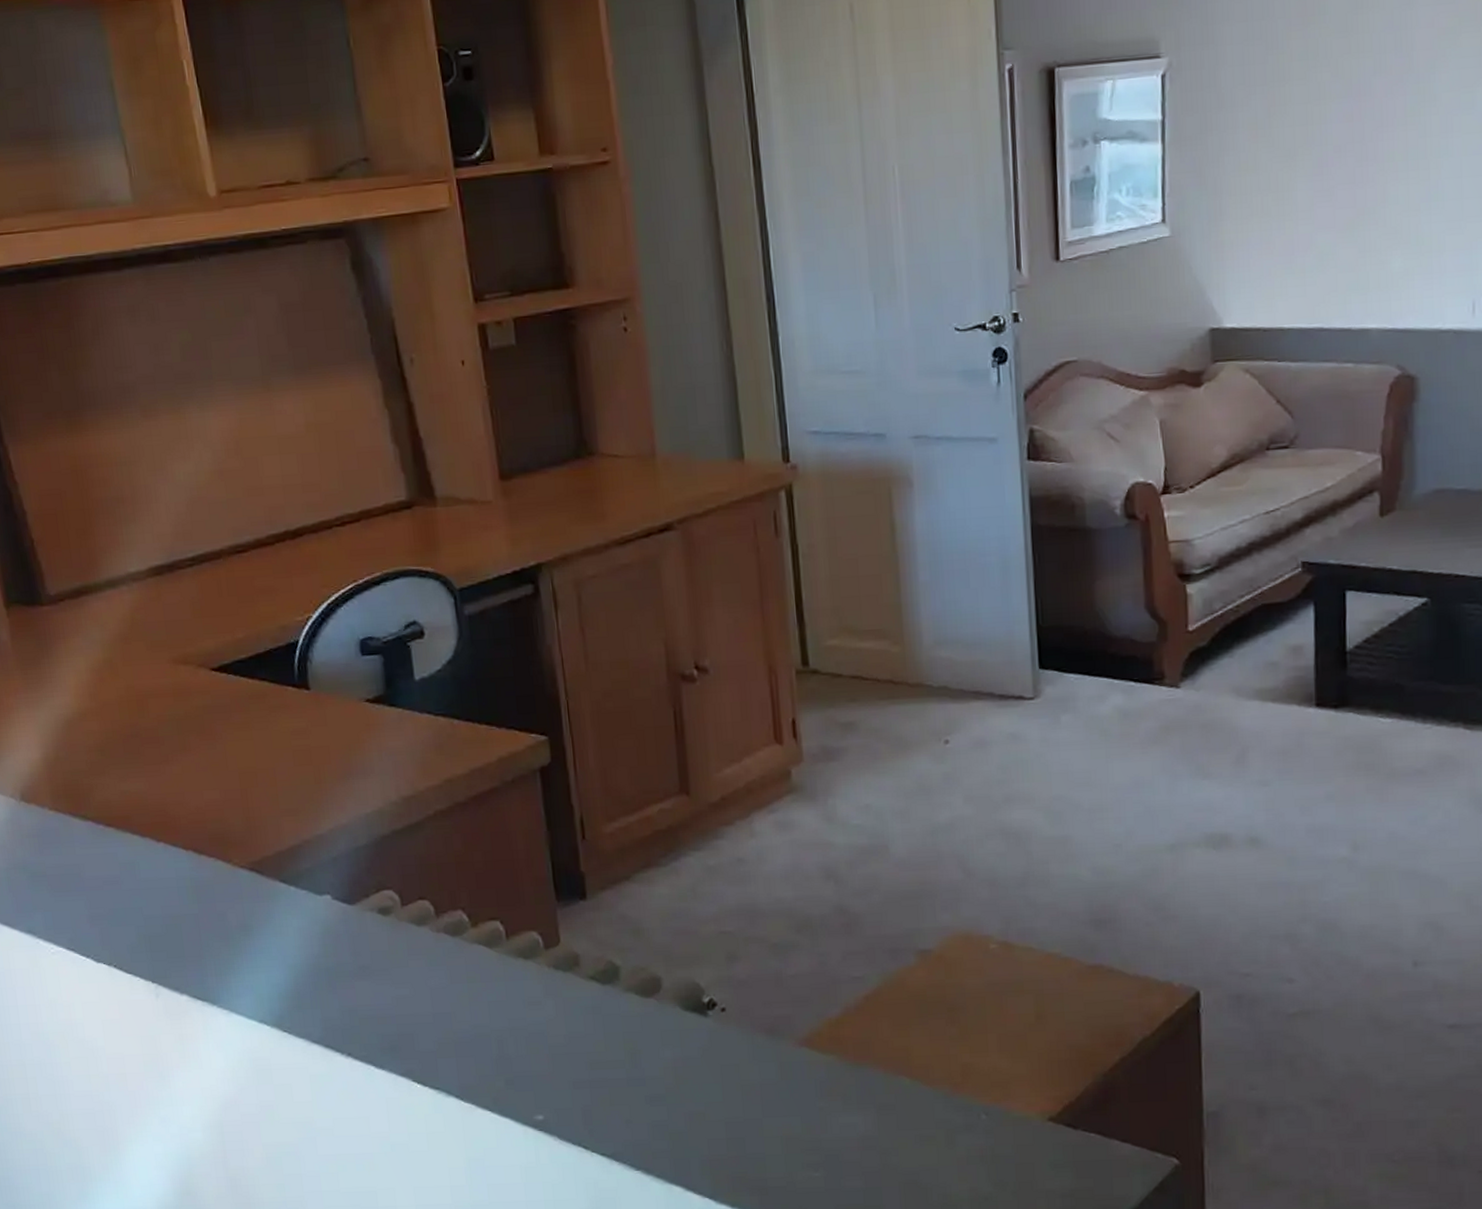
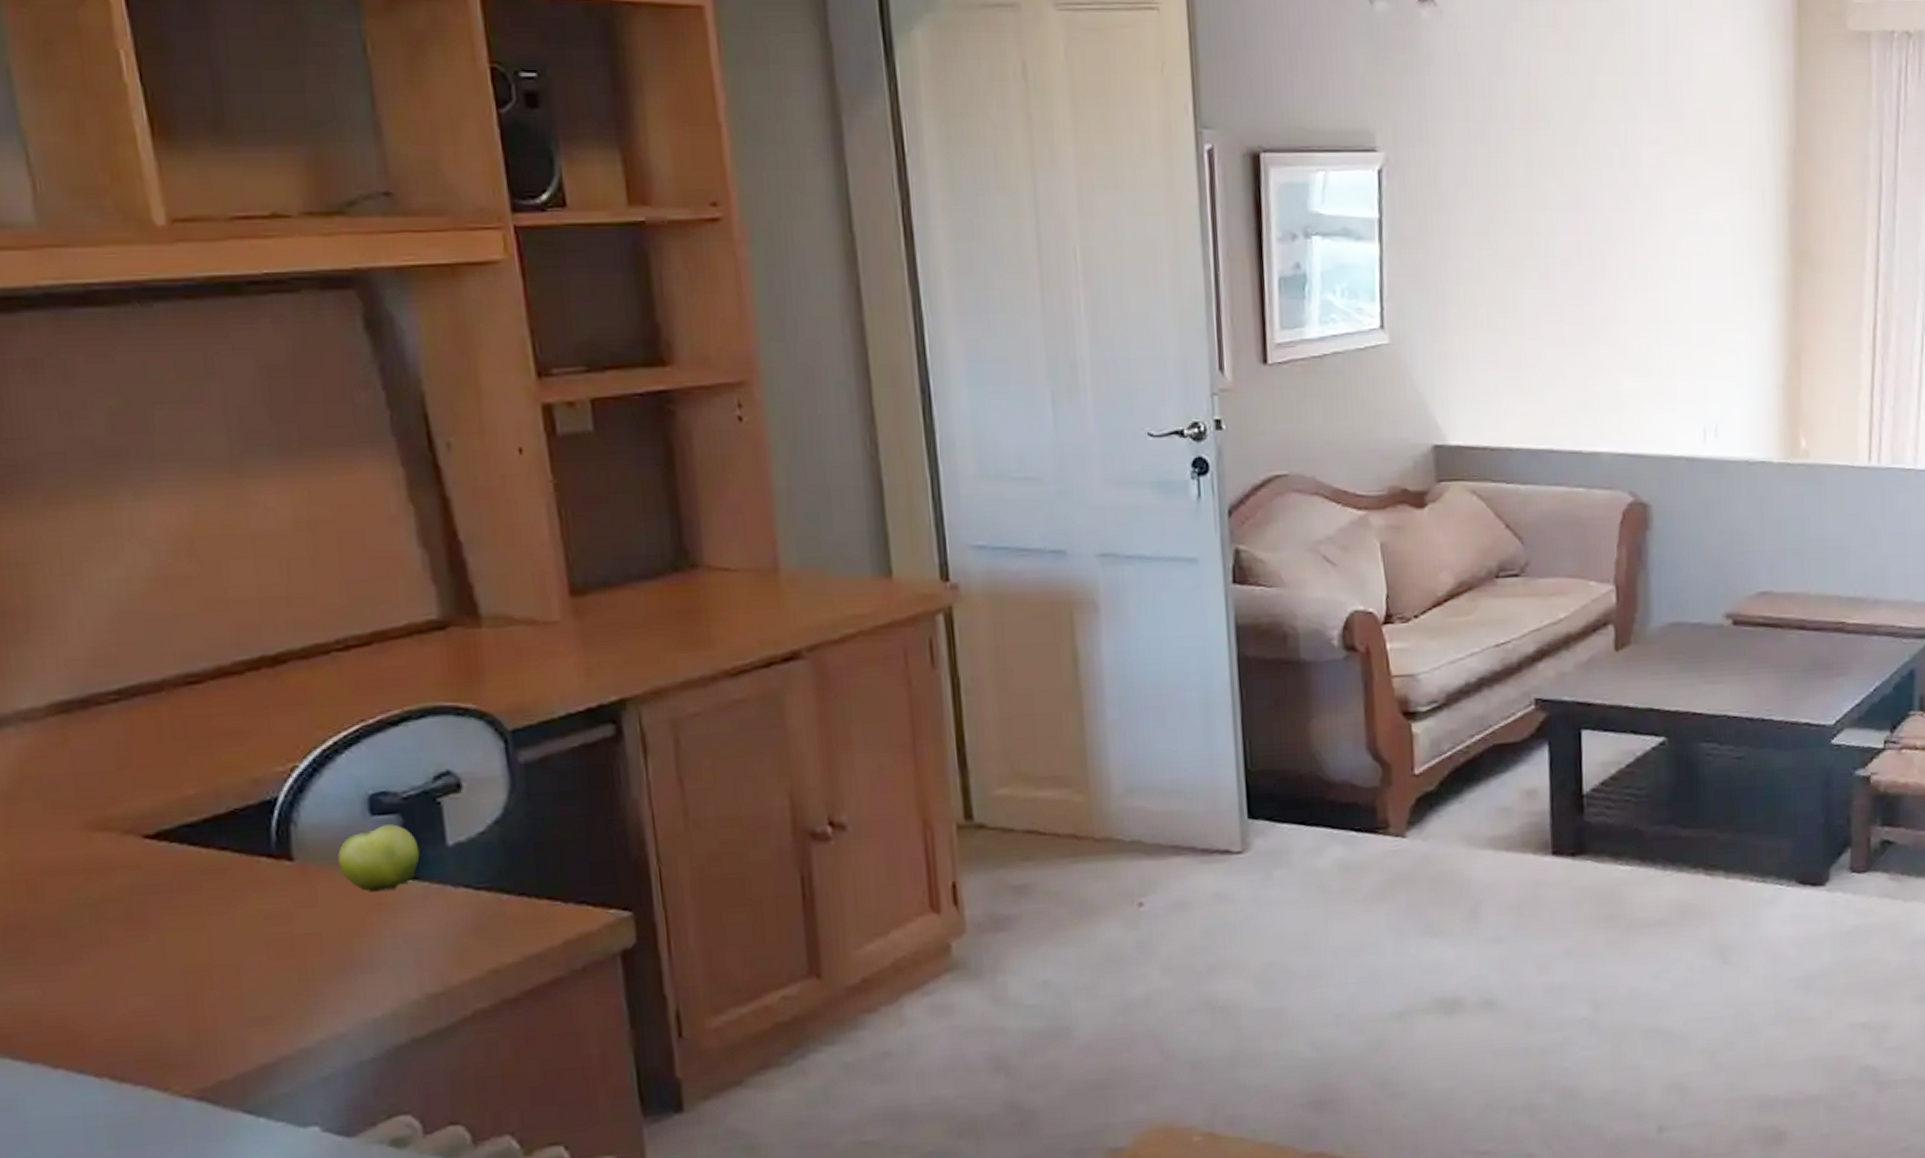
fruit: none [340,663,396,716] -> present [338,824,420,892]

